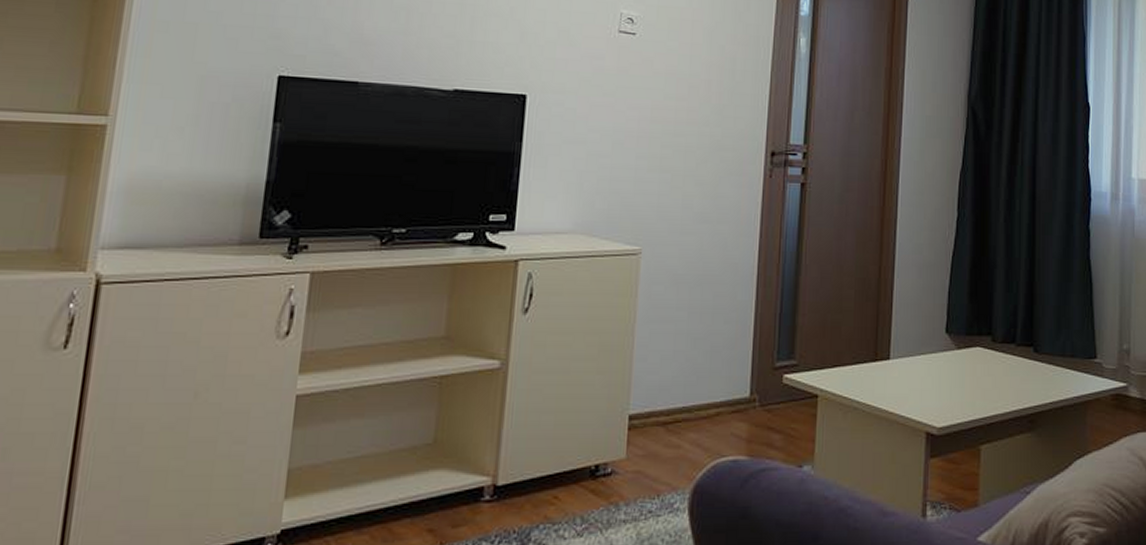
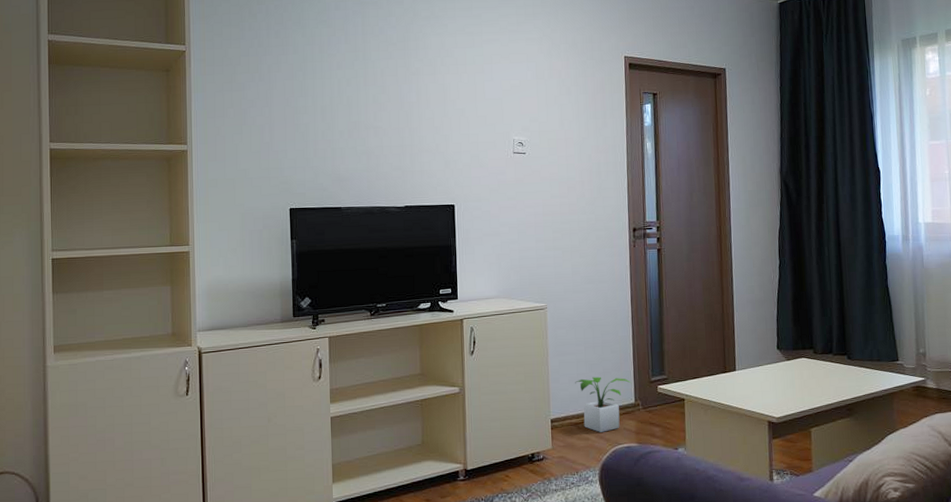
potted plant: none [669,356,747,438] -> present [575,376,631,432]

